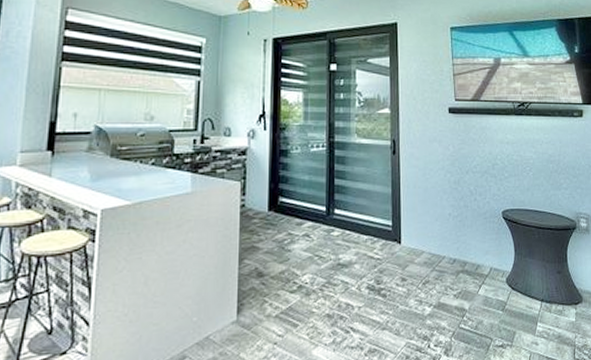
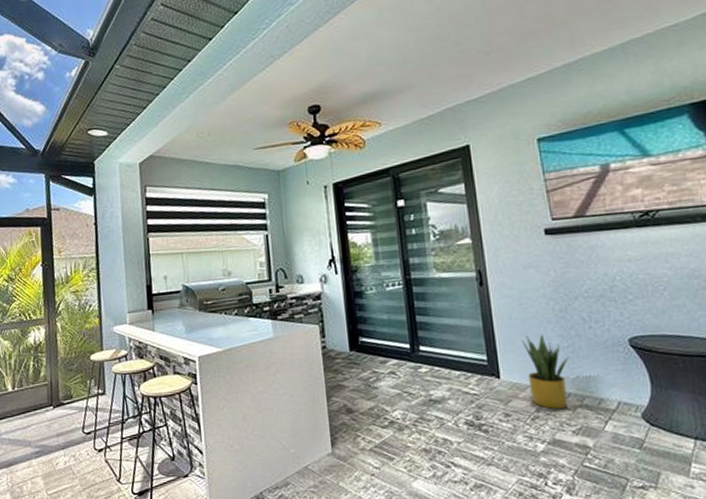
planter: none [422,203,457,275] -> present [521,334,569,410]

